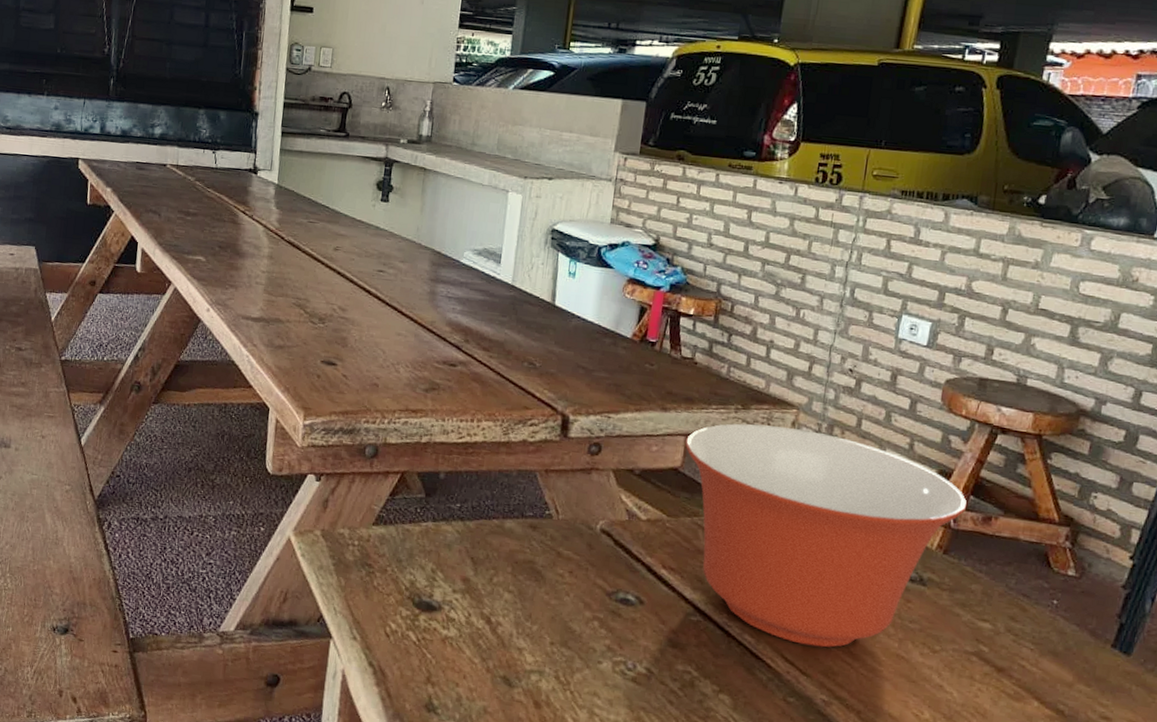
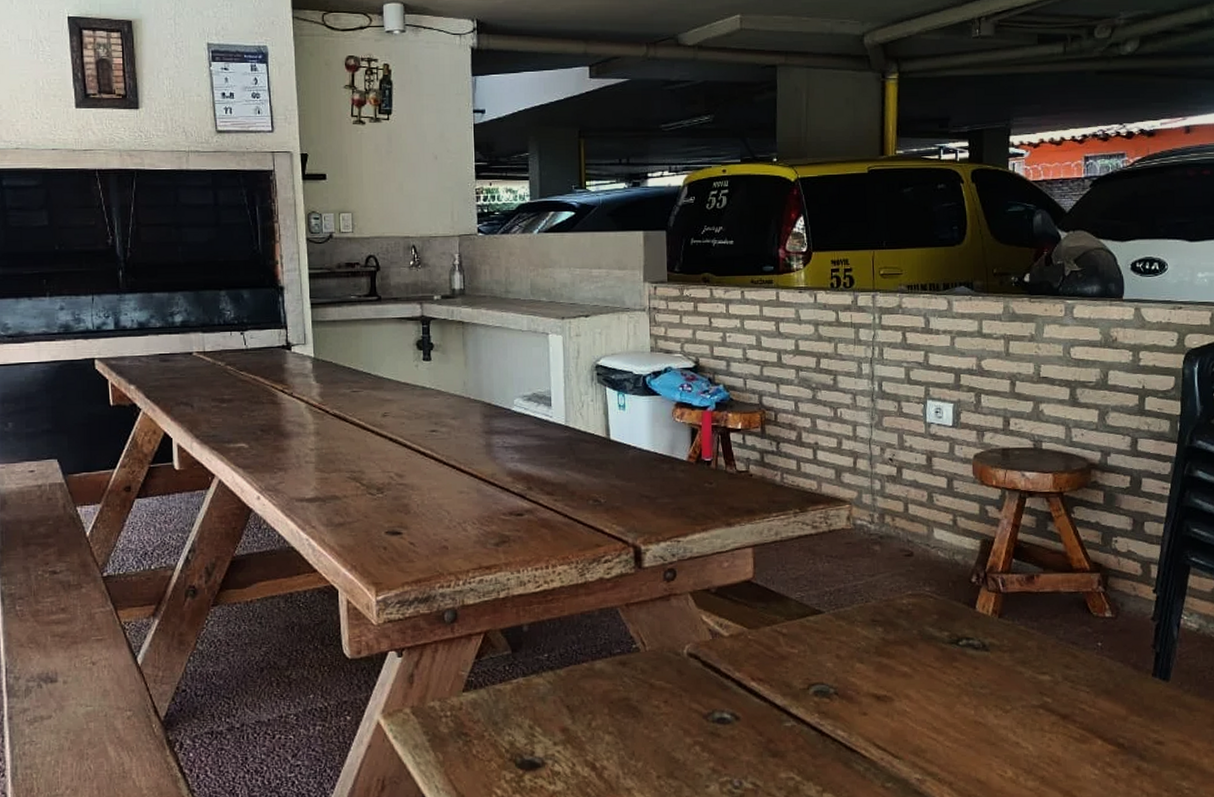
mixing bowl: present [684,423,968,648] -> none [753,523,1012,729]

